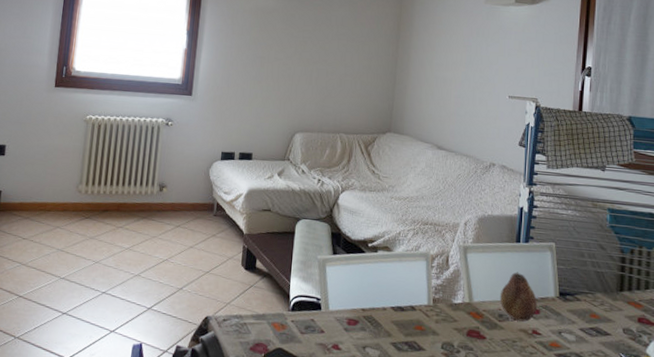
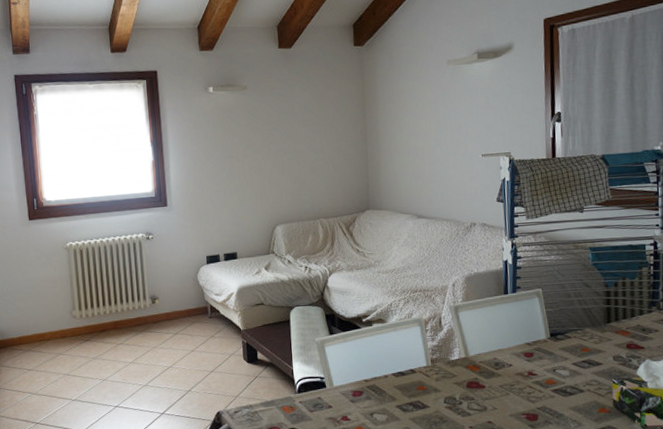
fruit: present [499,272,538,322] -> none [494,321,531,366]

